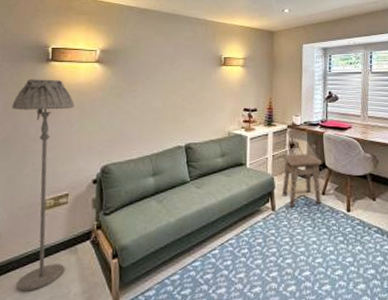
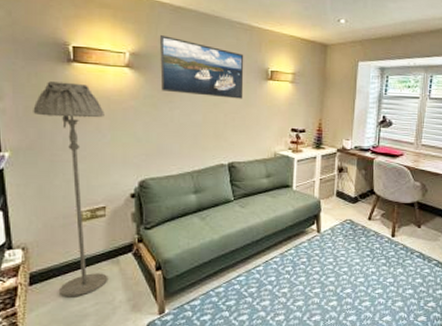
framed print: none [125,34,200,84] -> present [159,35,244,99]
side table: present [282,154,322,208] -> none [328,179,370,231]

